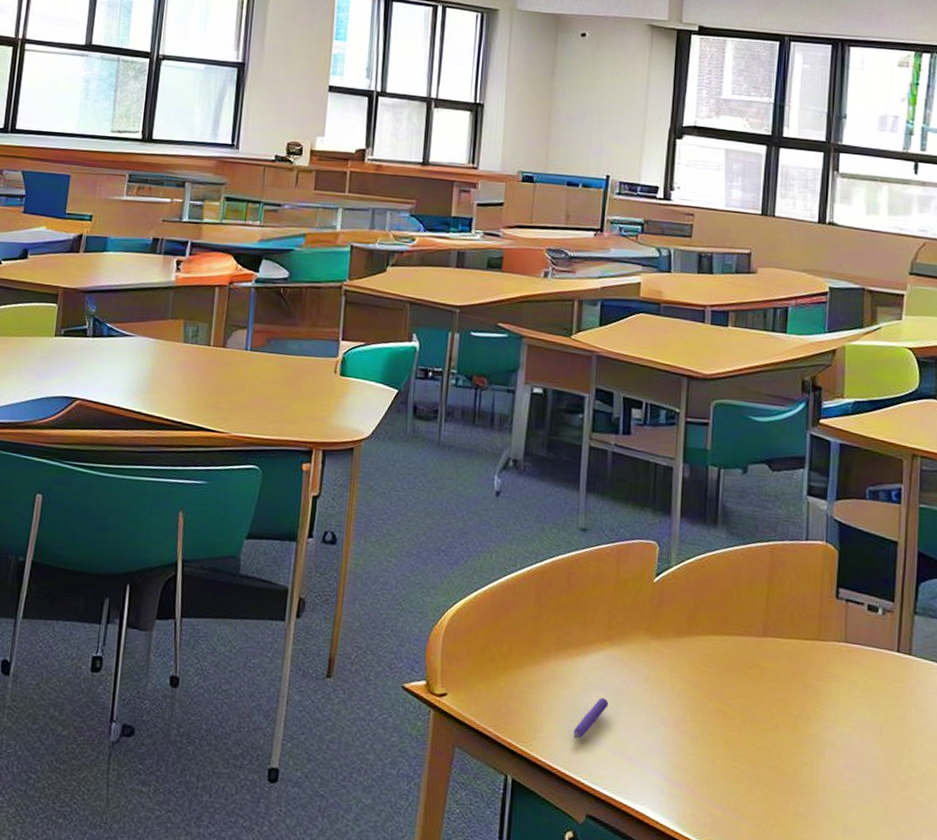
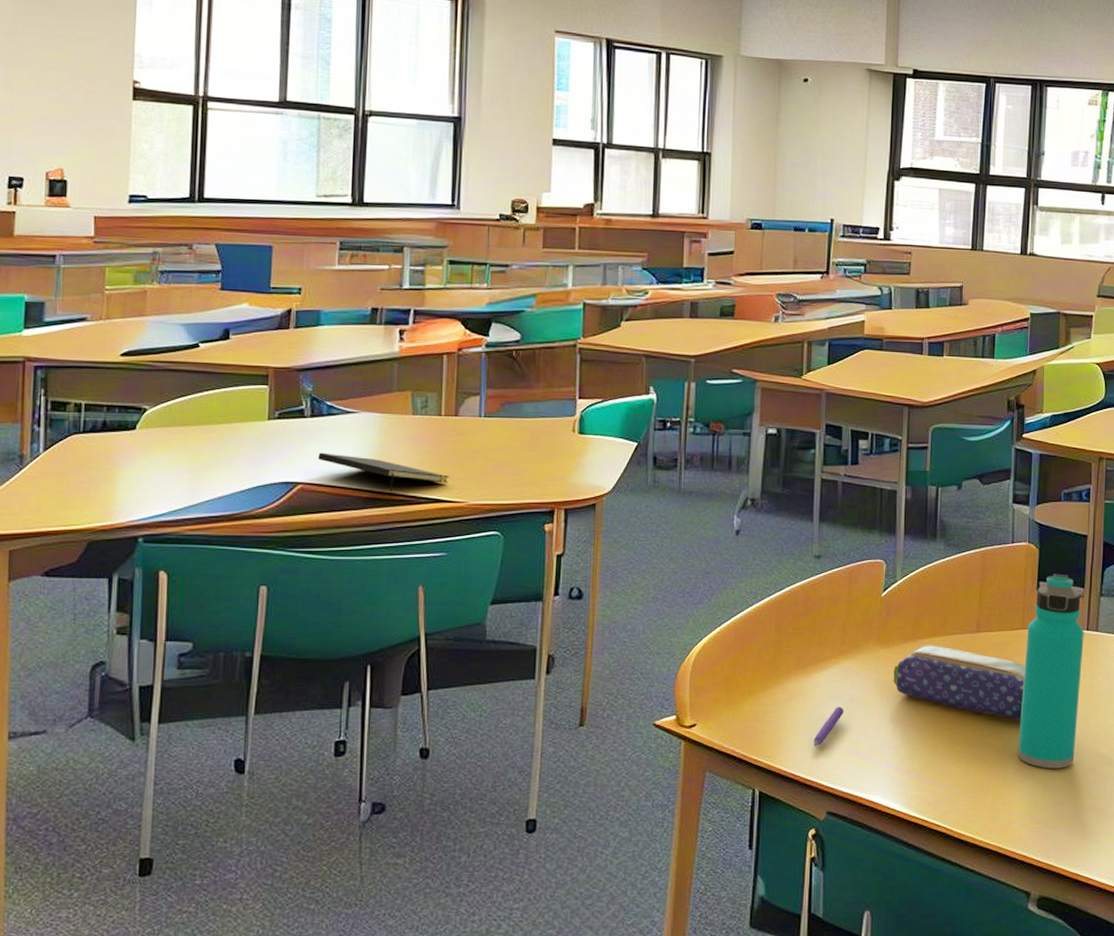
notepad: none [96,371,214,417] -> present [318,452,450,493]
pencil case: none [665,642,821,746] -> present [893,644,1025,720]
water bottle: none [811,581,894,812] -> present [1018,574,1084,769]

